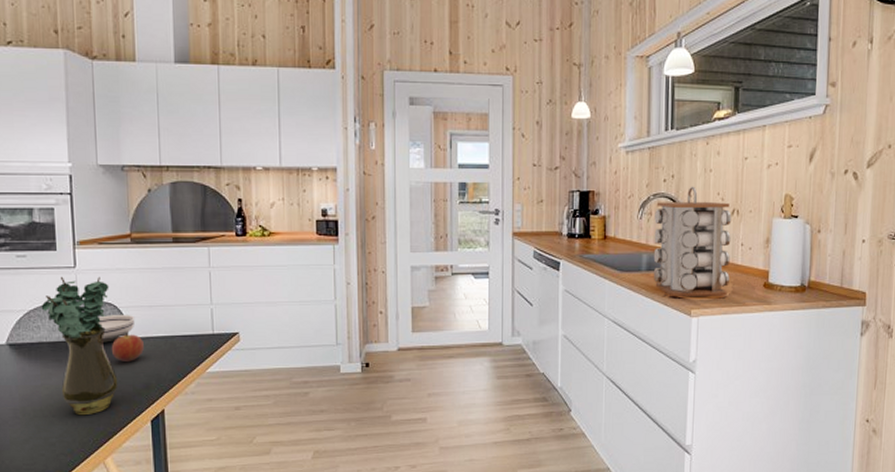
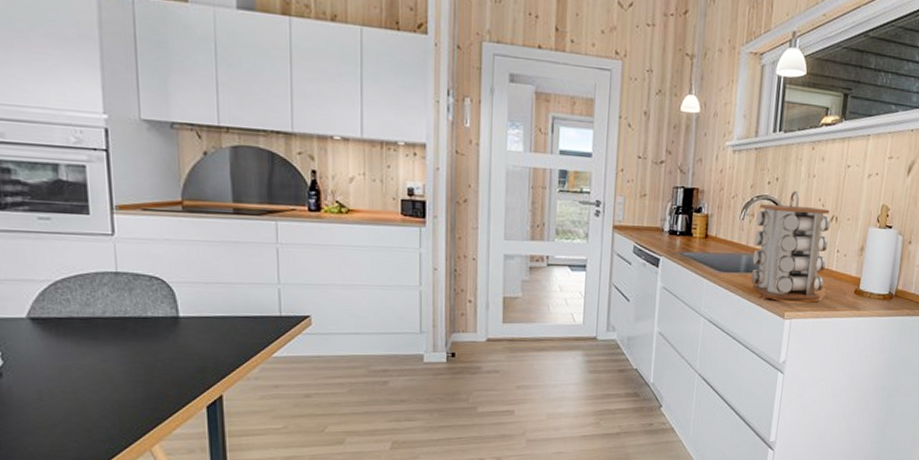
vase: present [41,276,118,416] -> none [70,244,168,400]
bowl: present [98,314,136,343] -> none [142,290,188,321]
fruit: present [111,332,144,363] -> none [158,309,198,344]

